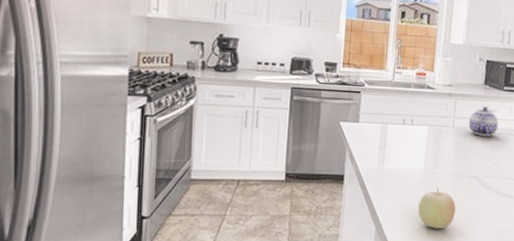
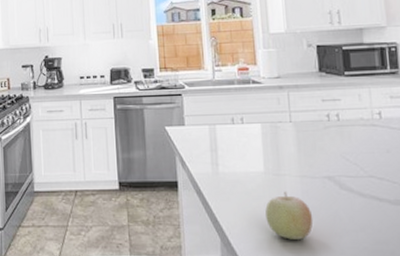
teapot: present [468,106,499,136] -> none [307,95,347,130]

